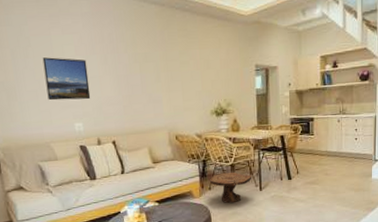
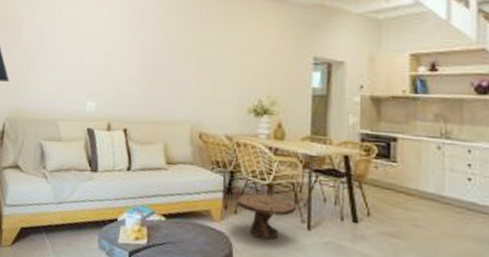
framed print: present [42,57,91,101] -> none [66,28,113,77]

